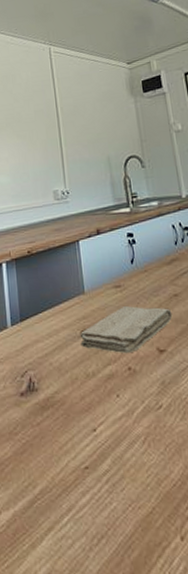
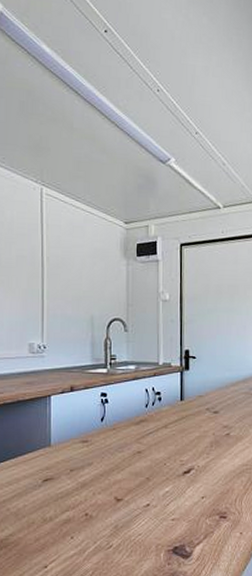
washcloth: present [80,306,173,354] -> none [41,460,134,502]

